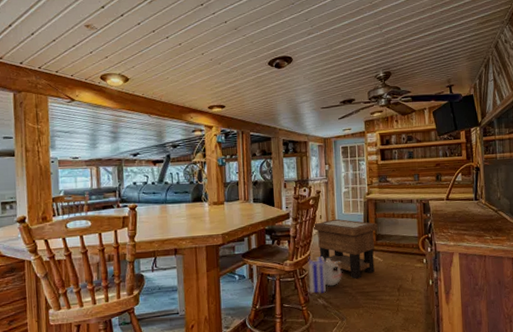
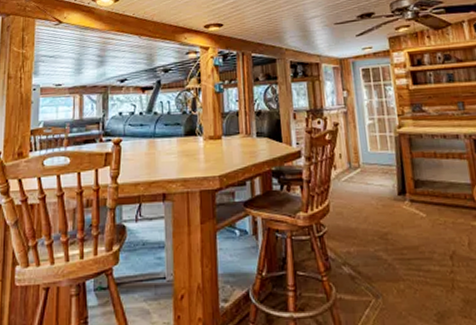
wastebasket: present [308,256,343,293] -> none [326,207,374,258]
side table: present [313,218,378,280] -> none [331,158,416,242]

